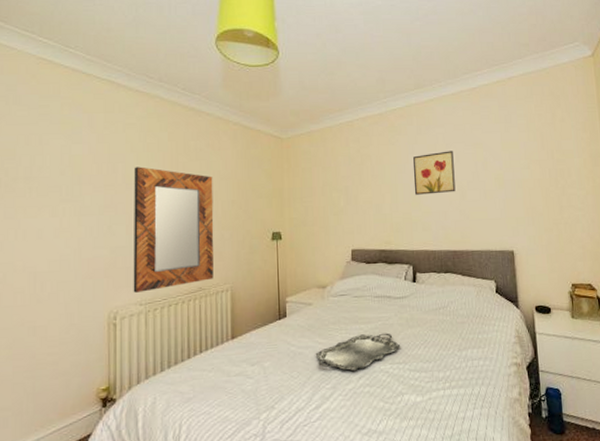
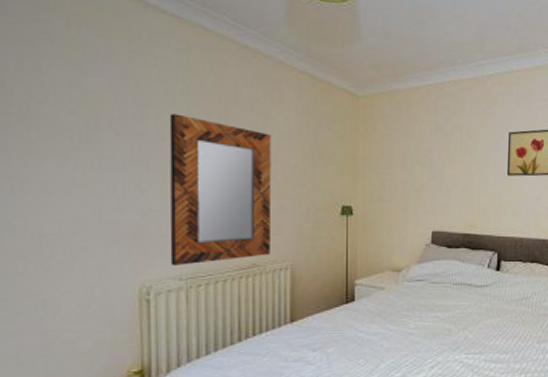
serving tray: present [315,332,401,372] -> none [385,322,478,361]

